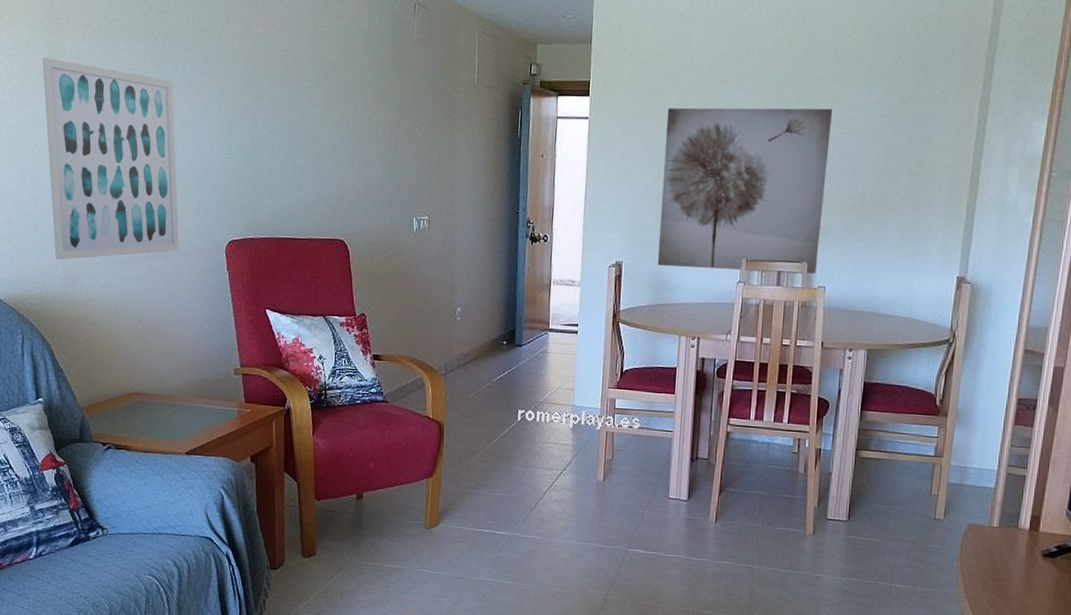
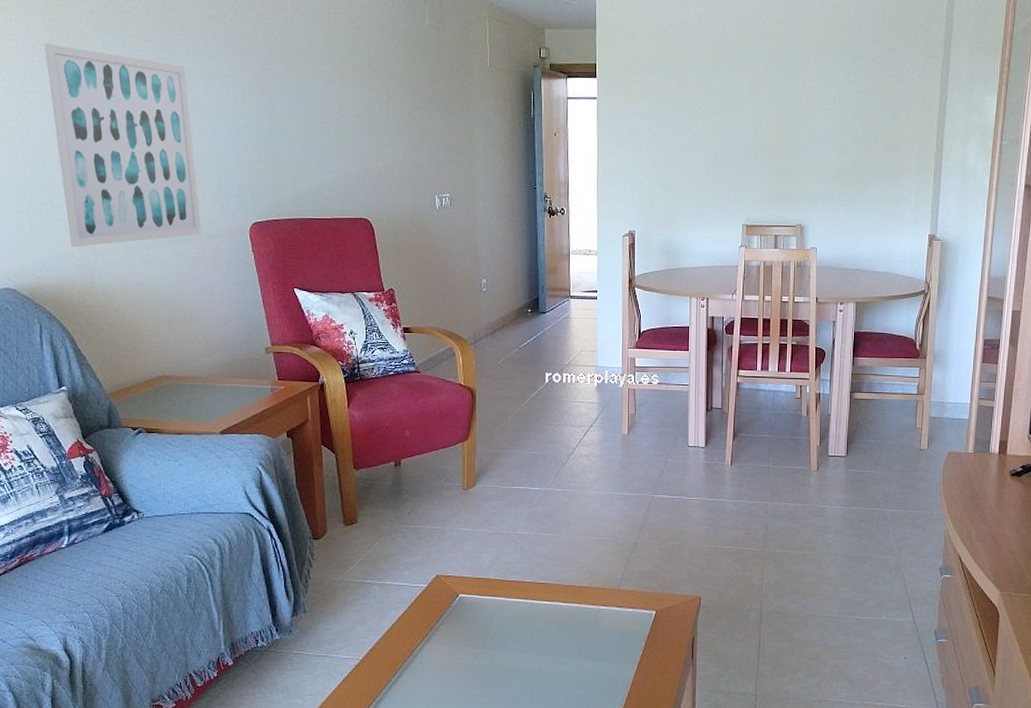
wall art: present [657,107,833,274] -> none [667,86,816,236]

